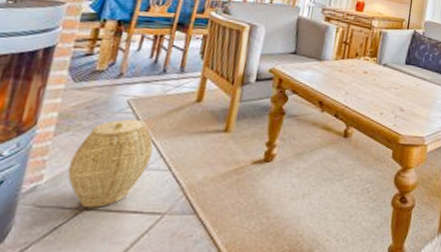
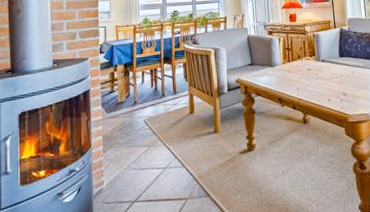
woven basket: present [67,119,153,208] -> none [118,133,170,200]

